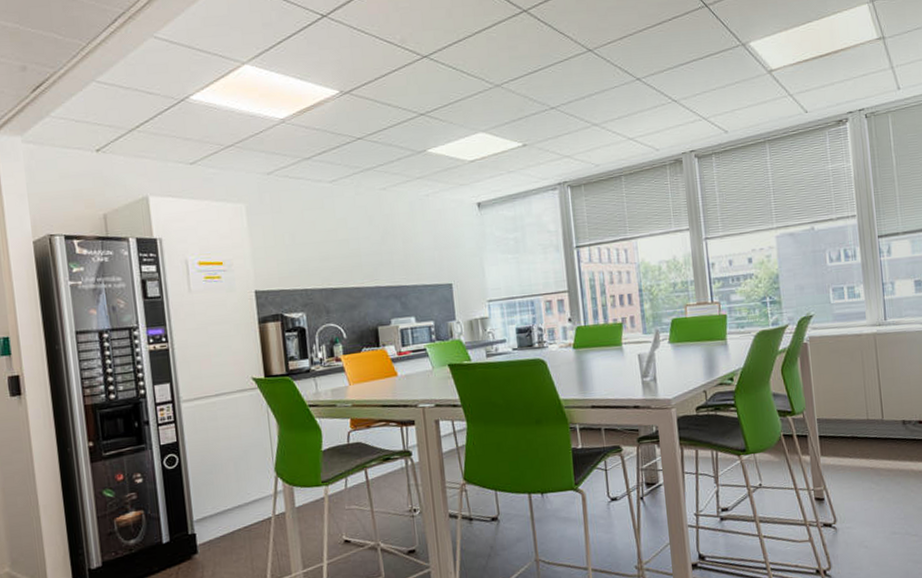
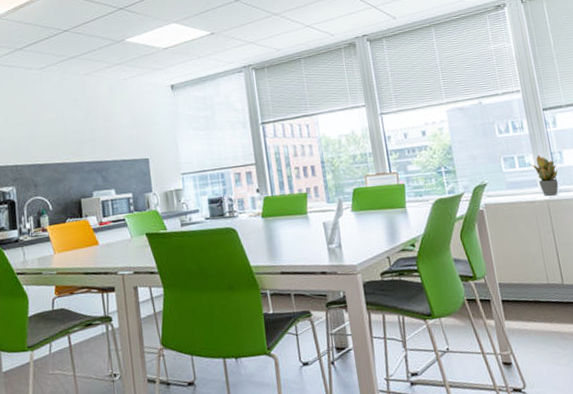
potted plant: none [859,285,888,329] -> present [529,155,559,196]

